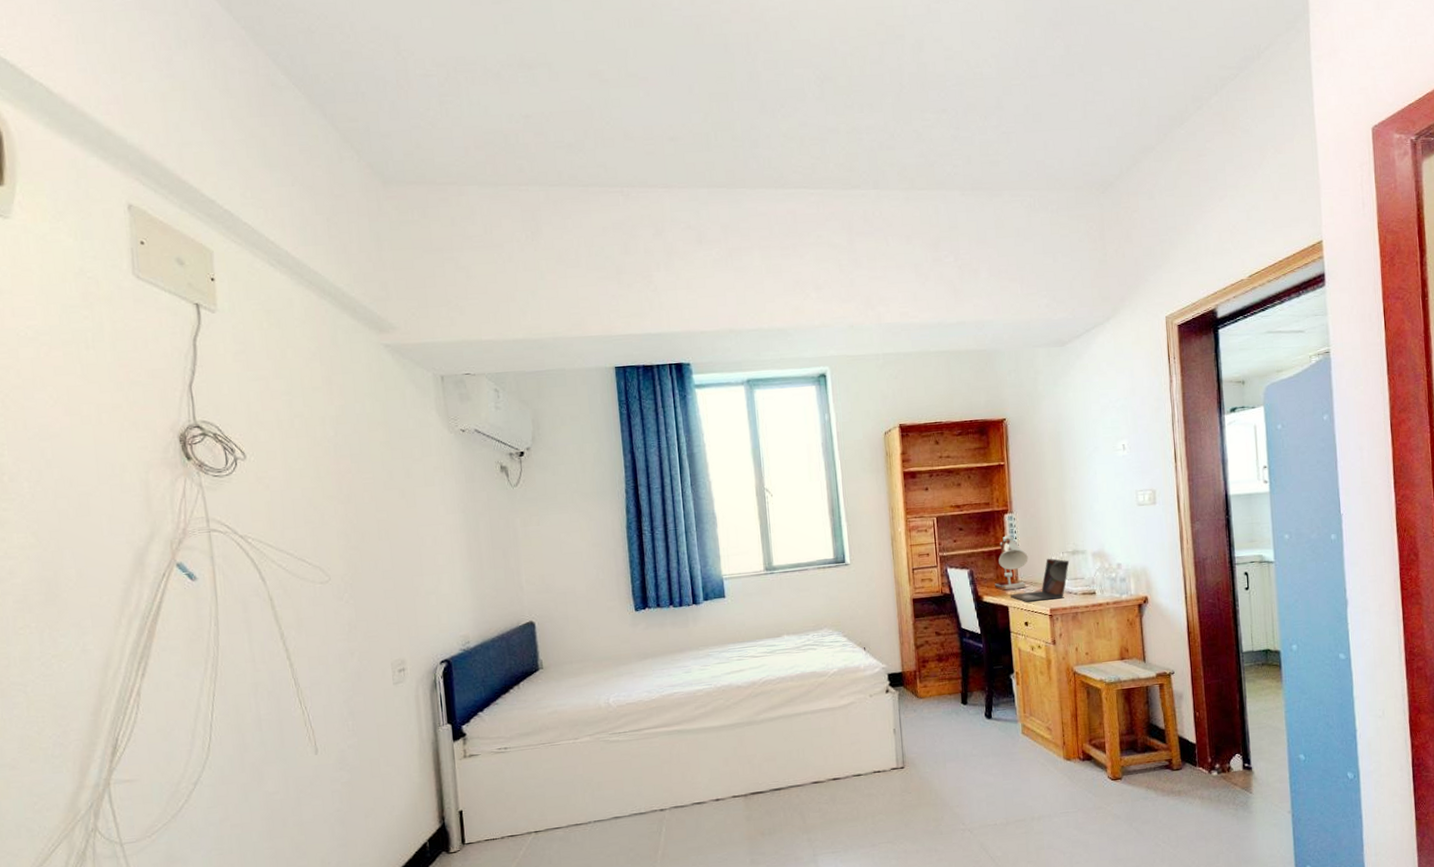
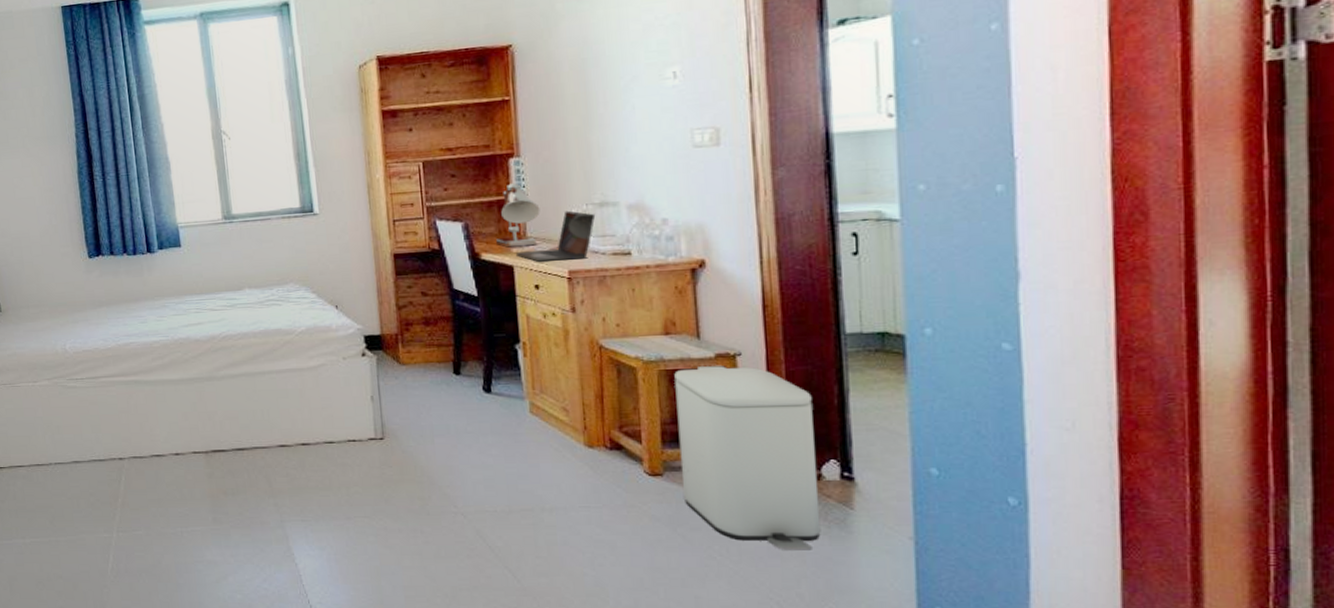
pedal bin: none [1128,683,1231,833] -> present [674,366,821,552]

